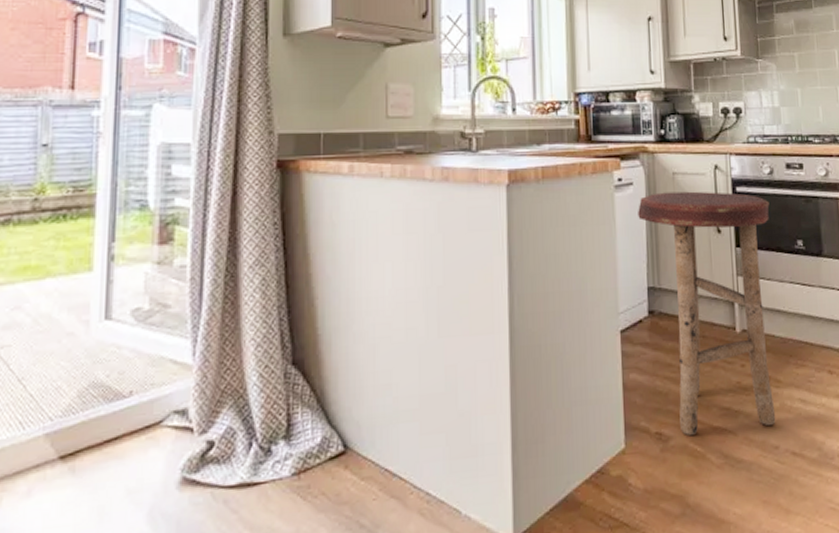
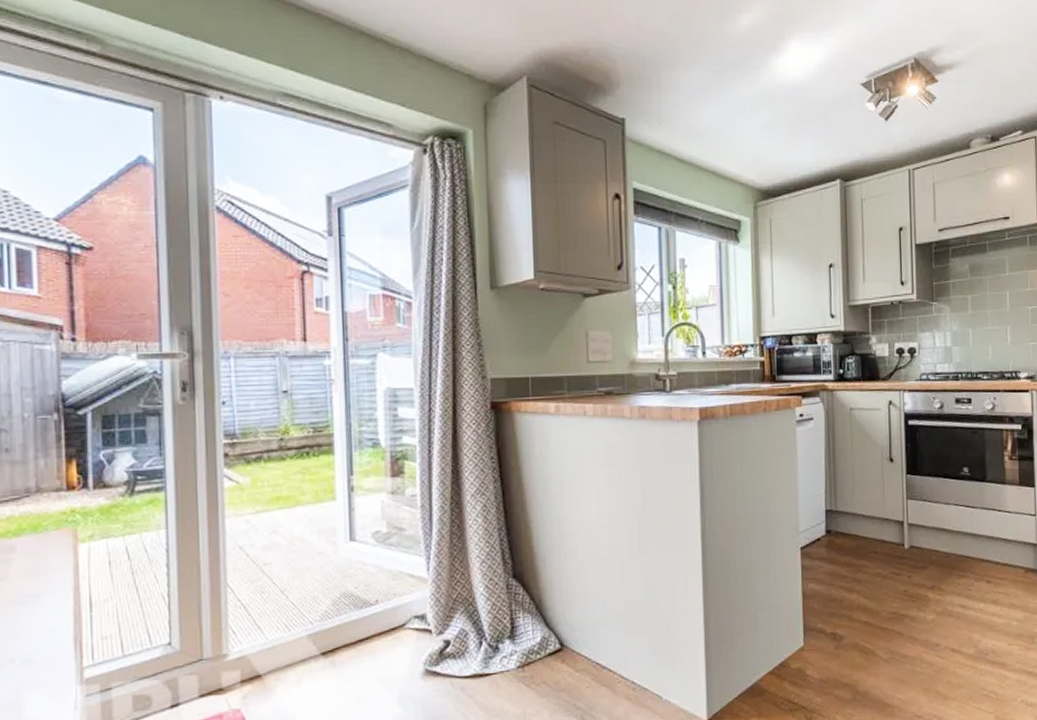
stool: present [638,191,776,437] -> none [817,425,939,636]

